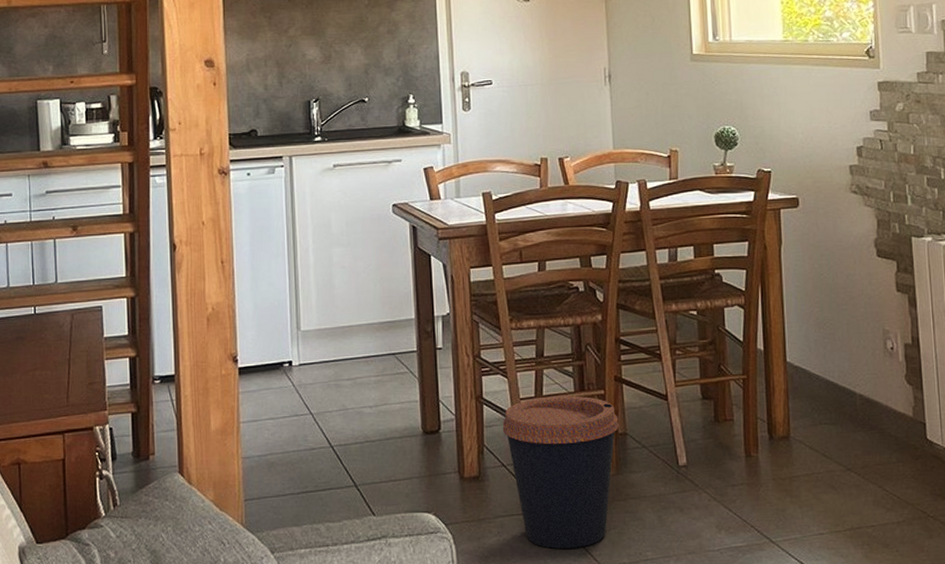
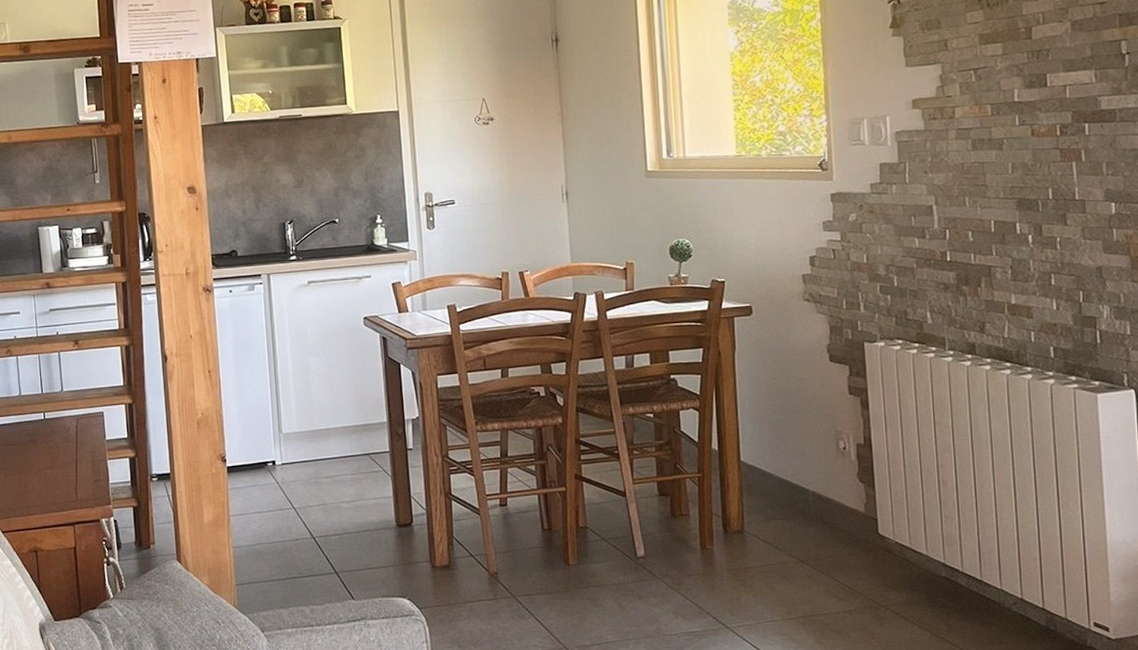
coffee cup: present [502,395,619,549] -> none [470,492,580,631]

